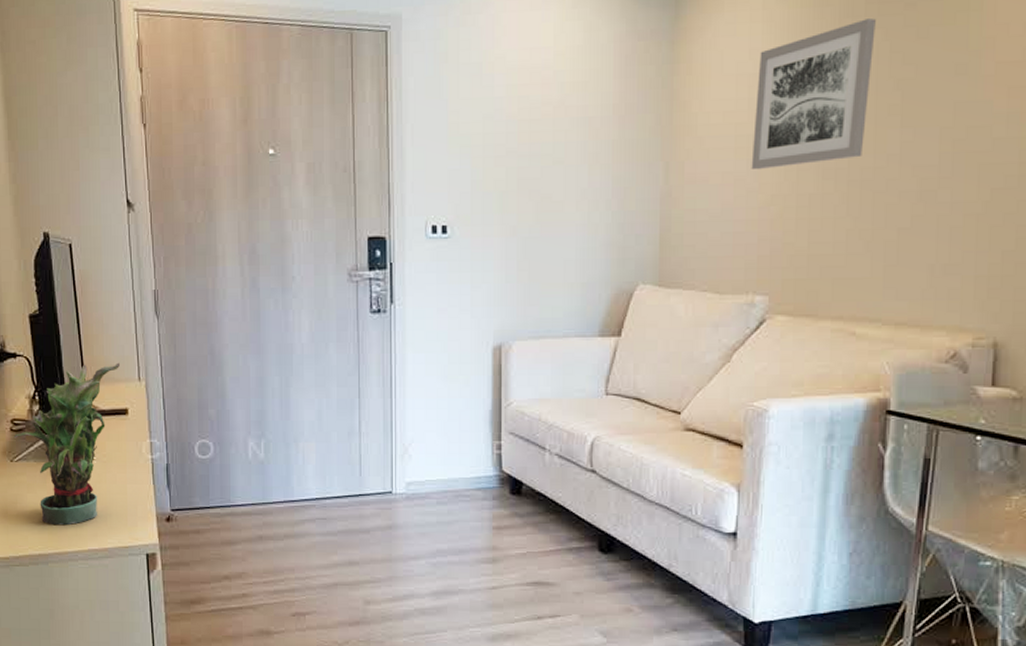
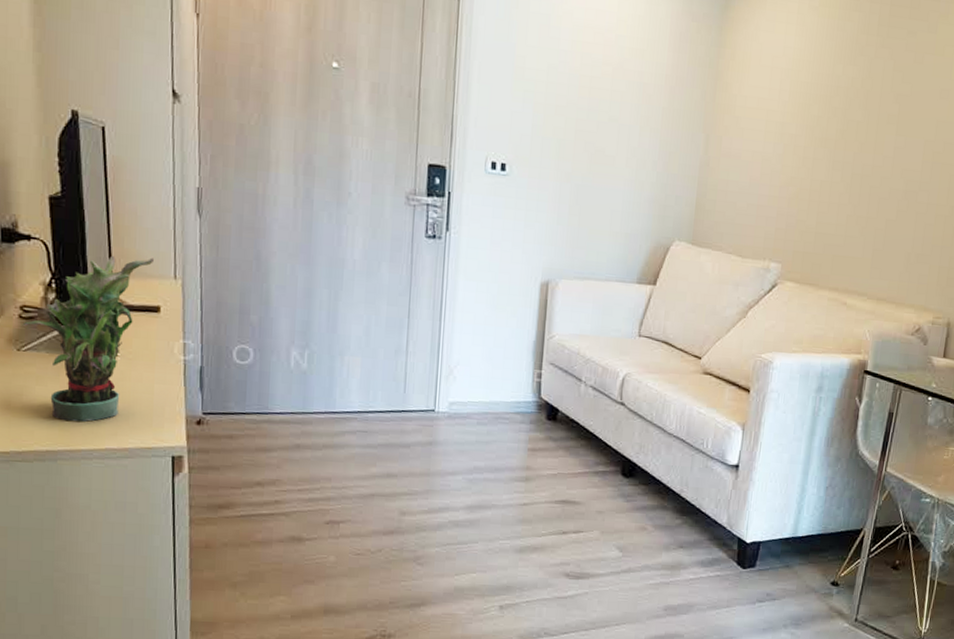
wall art: present [751,18,876,170] -> none [776,38,885,155]

